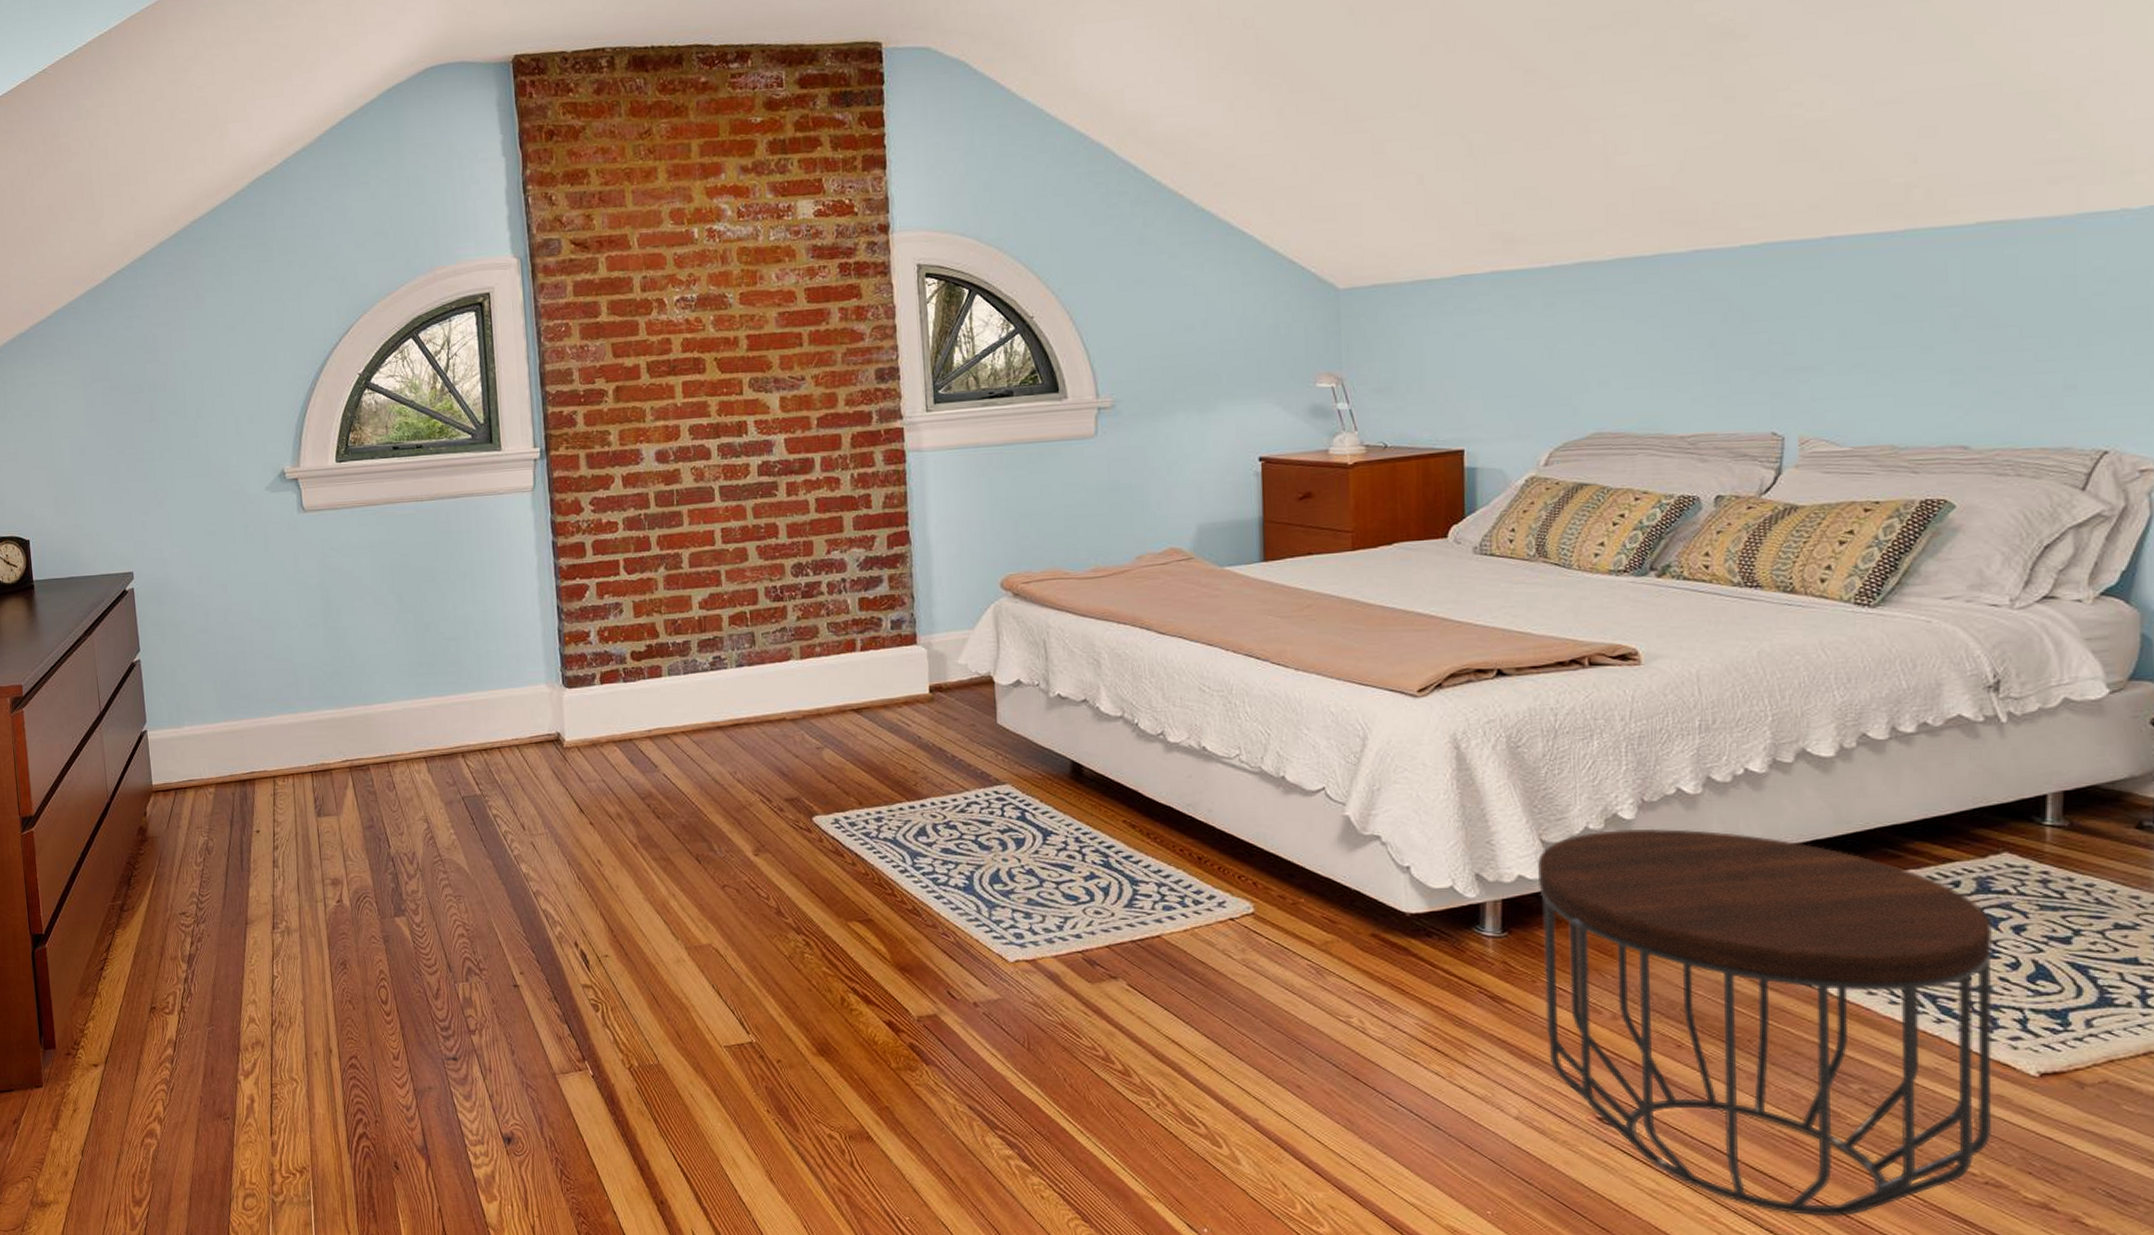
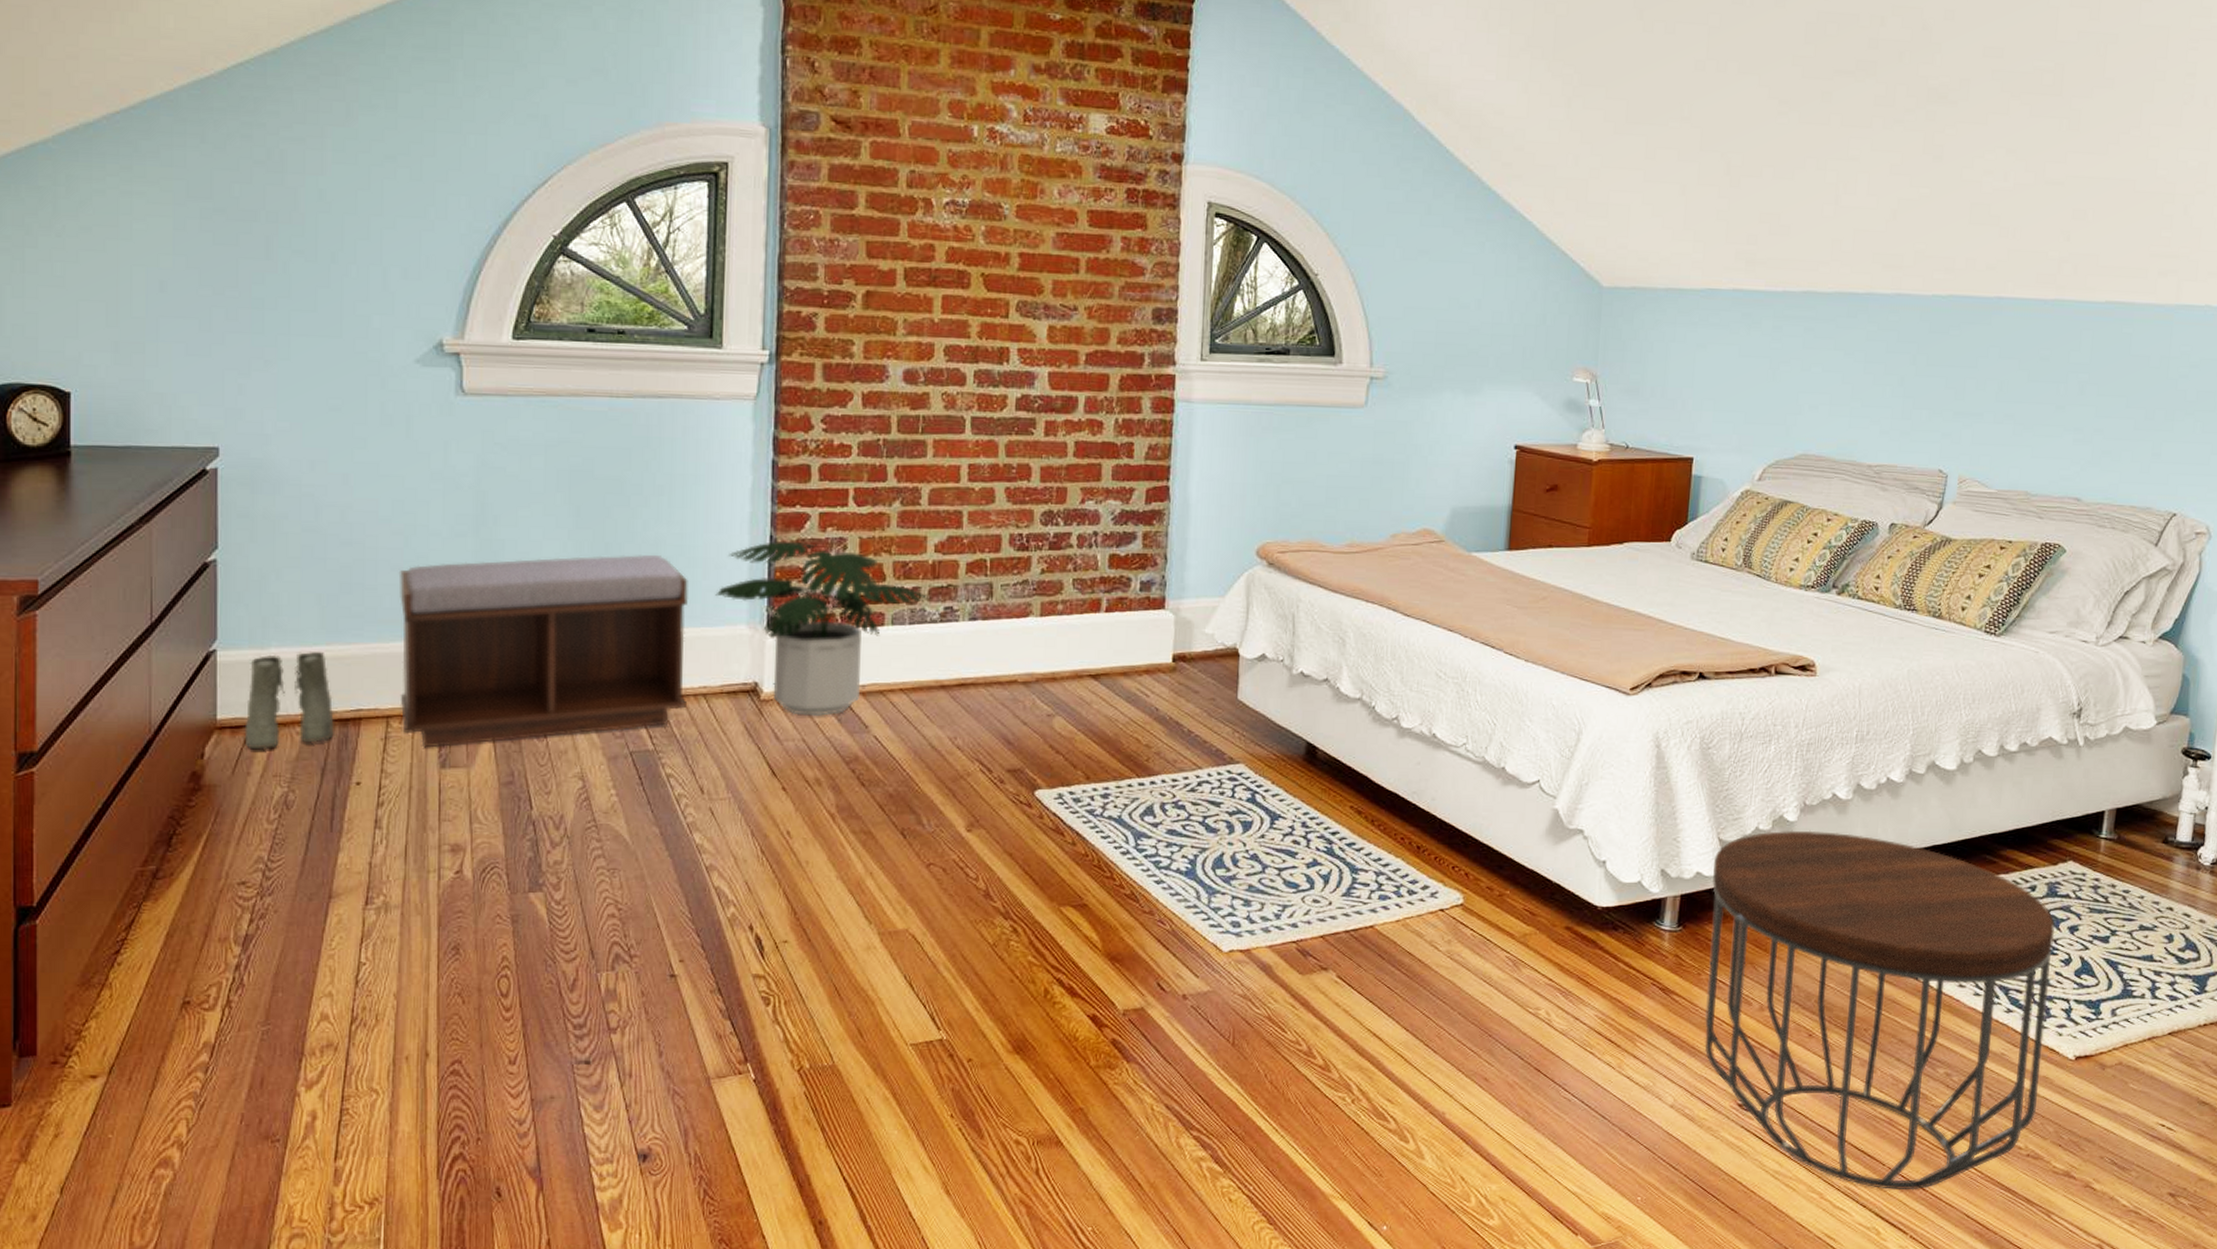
boots: none [171,728,237,808] -> present [244,652,334,750]
bench: none [270,629,503,801] -> present [398,554,688,748]
potted plant: none [517,609,700,760] -> present [715,540,931,716]

